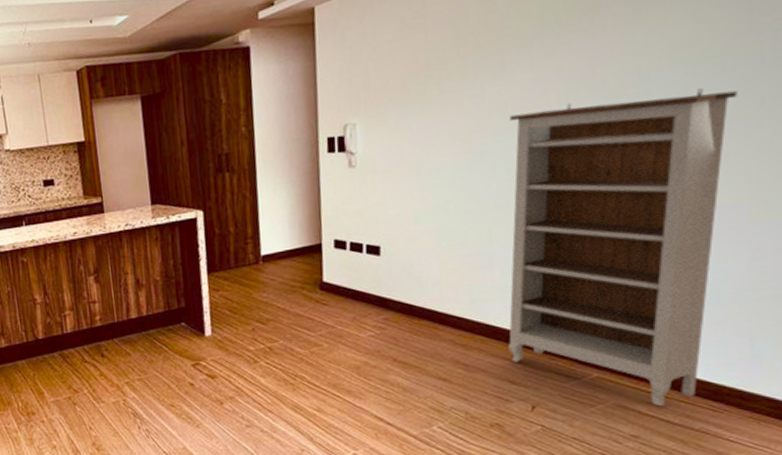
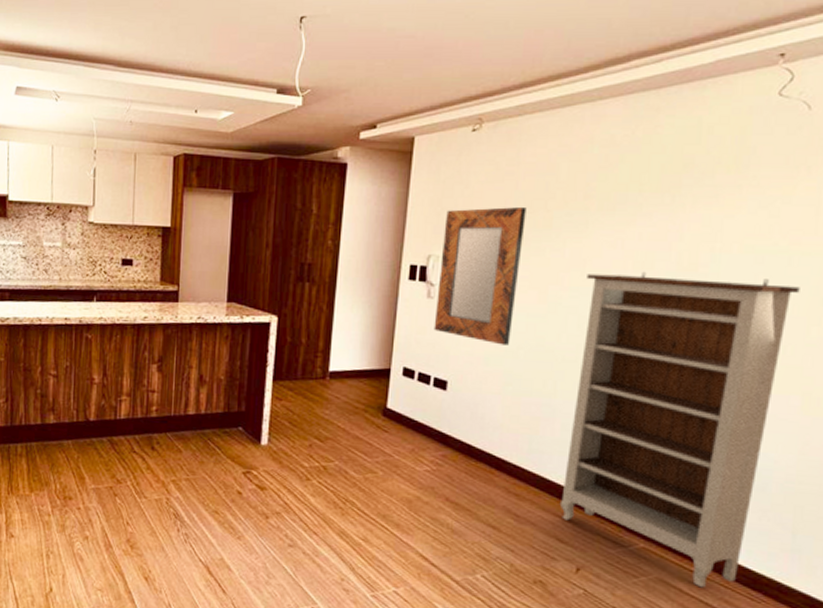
home mirror: none [356,58,440,203] -> present [434,206,527,345]

